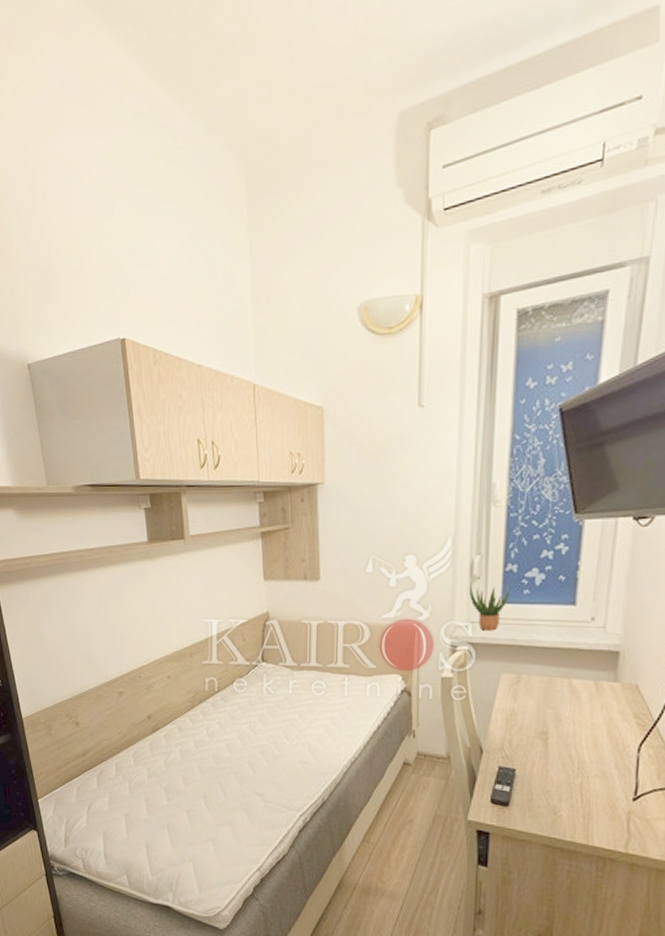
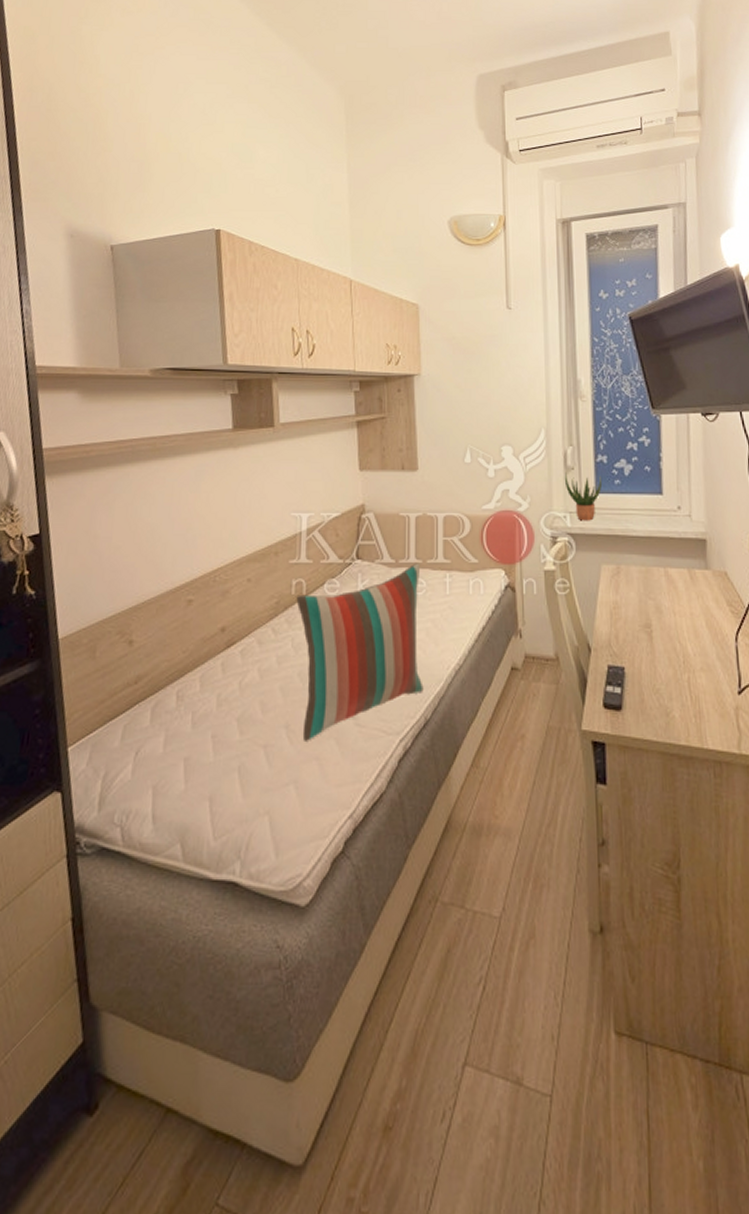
pillow: none [209,666,322,810] -> present [296,563,424,741]

